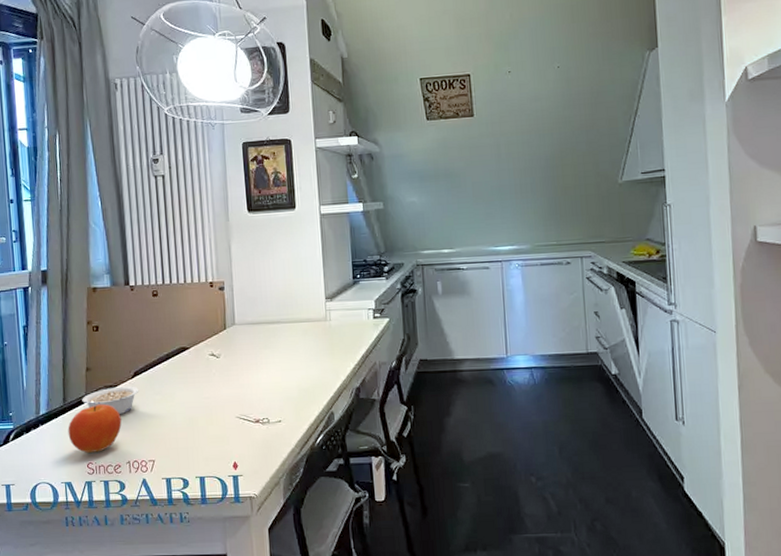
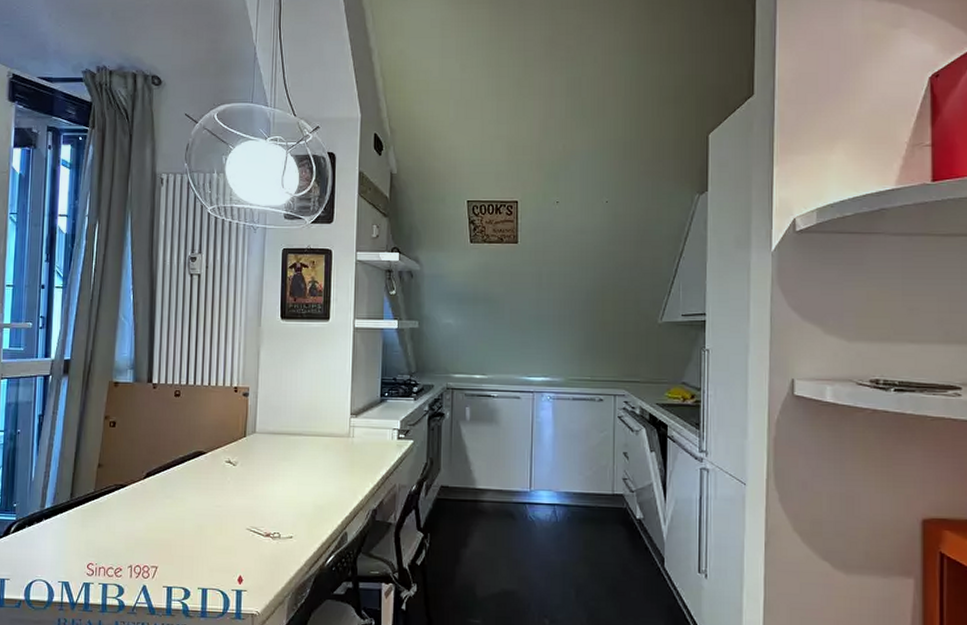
fruit: present [68,404,122,453] -> none [71,502,128,553]
legume: present [82,386,139,415] -> none [90,486,150,516]

